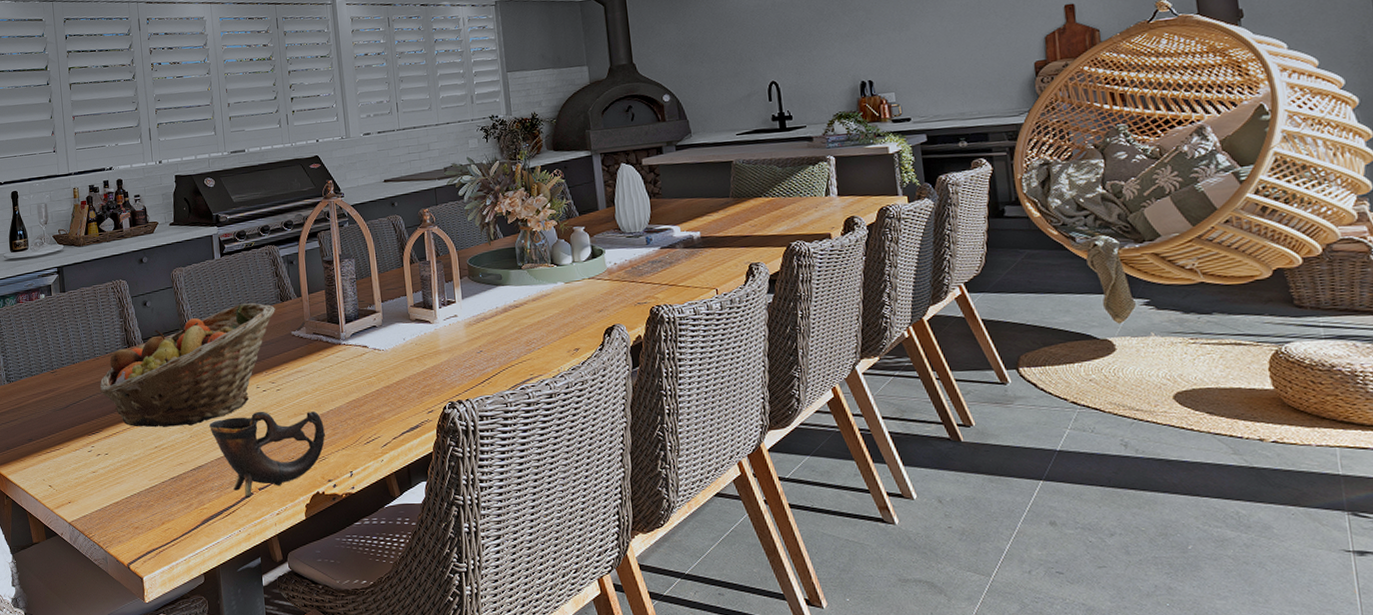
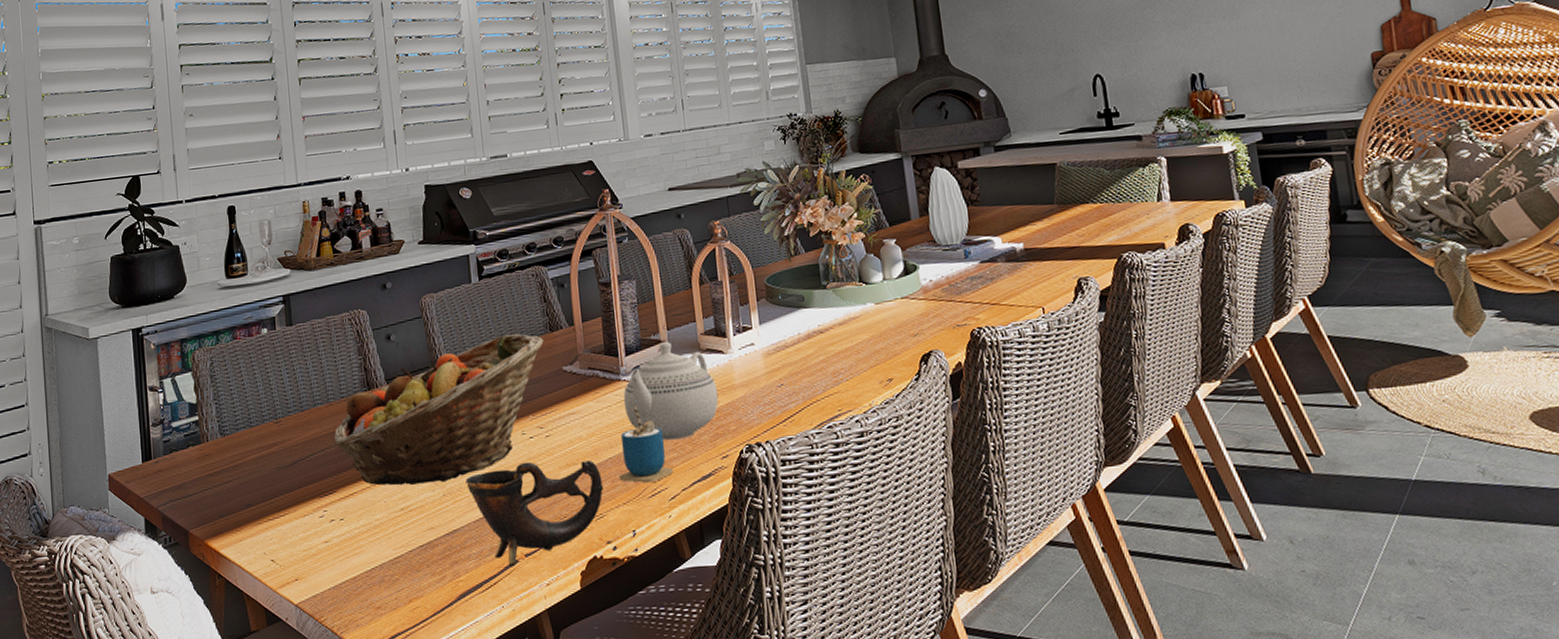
cup: none [338,366,386,432] -> present [619,406,674,484]
teapot: none [343,312,426,397] -> present [623,341,719,441]

